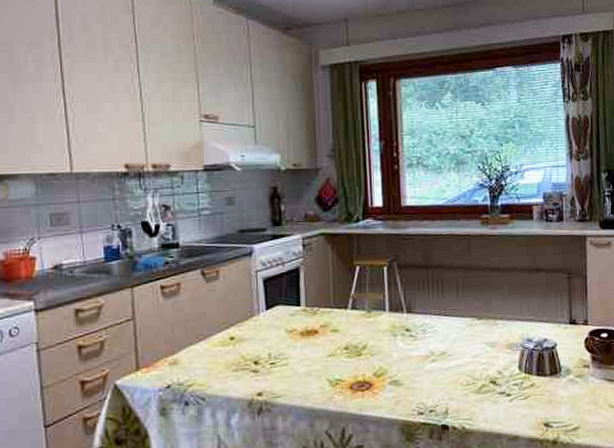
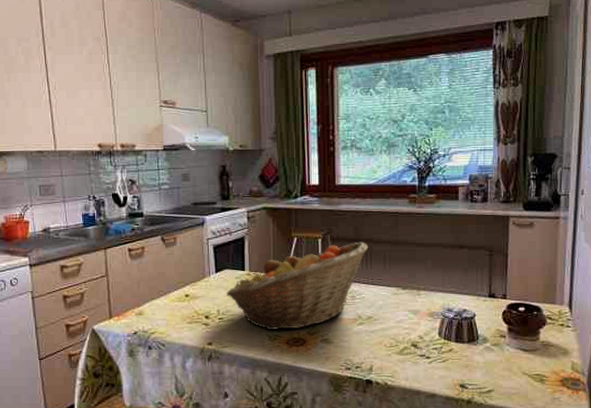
fruit basket: none [279,268,440,375] -> present [227,241,369,331]

